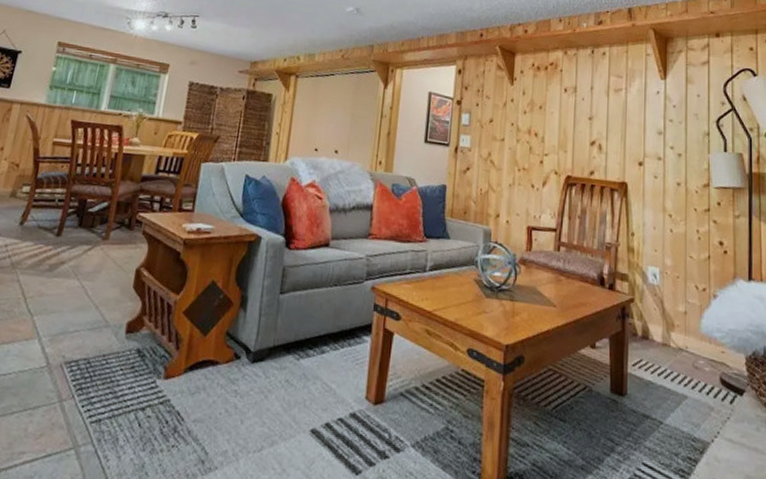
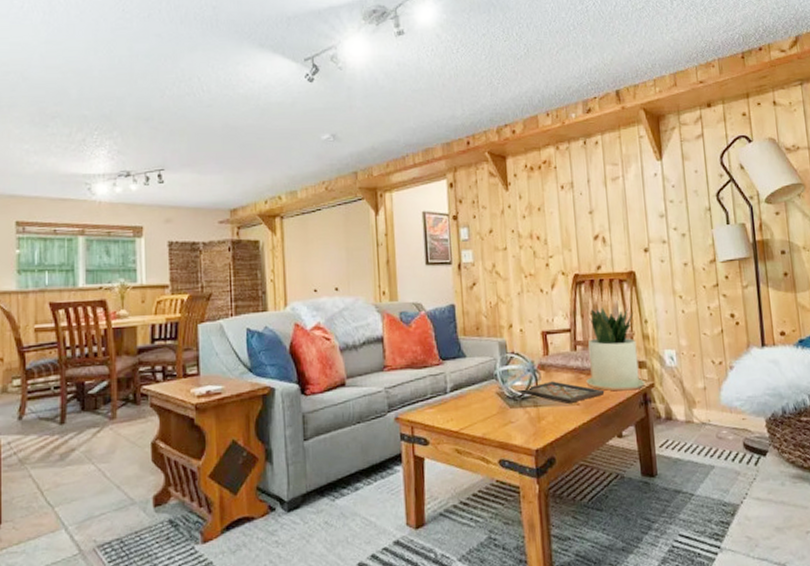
decorative tray: none [496,277,583,304] -> present [518,381,605,403]
planter: none [565,212,625,302] -> present [586,307,646,391]

